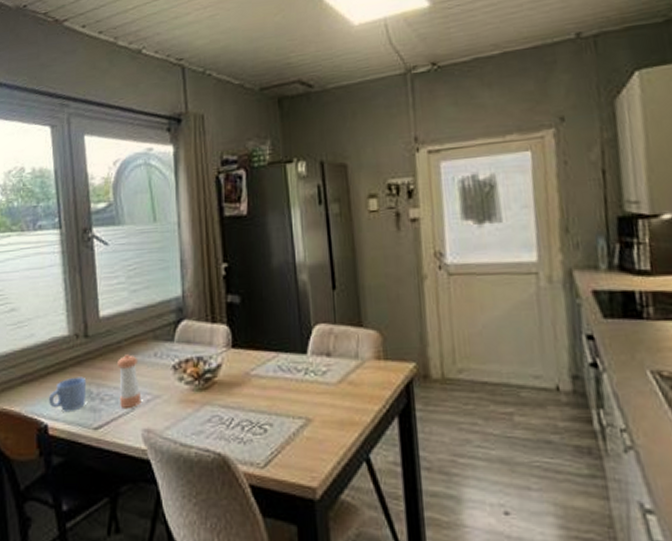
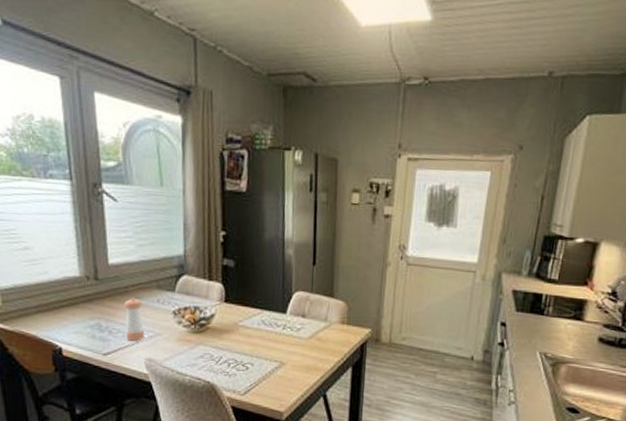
mug: present [49,376,87,411] -> none [63,311,97,339]

